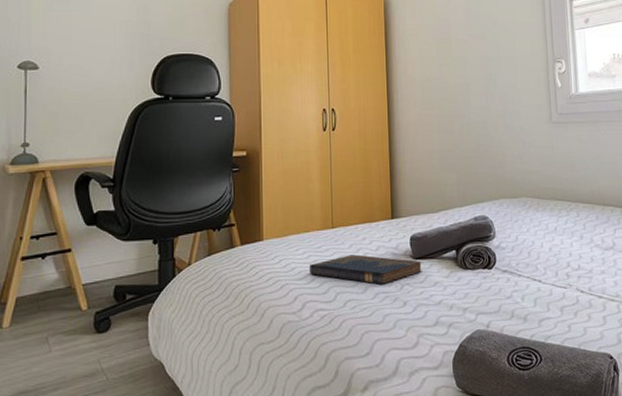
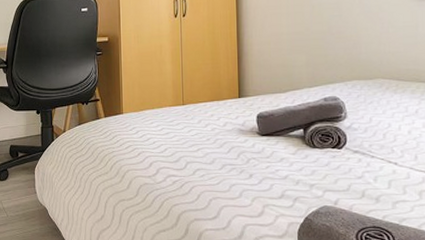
hardcover book: present [310,254,422,285] -> none [163,129,268,157]

